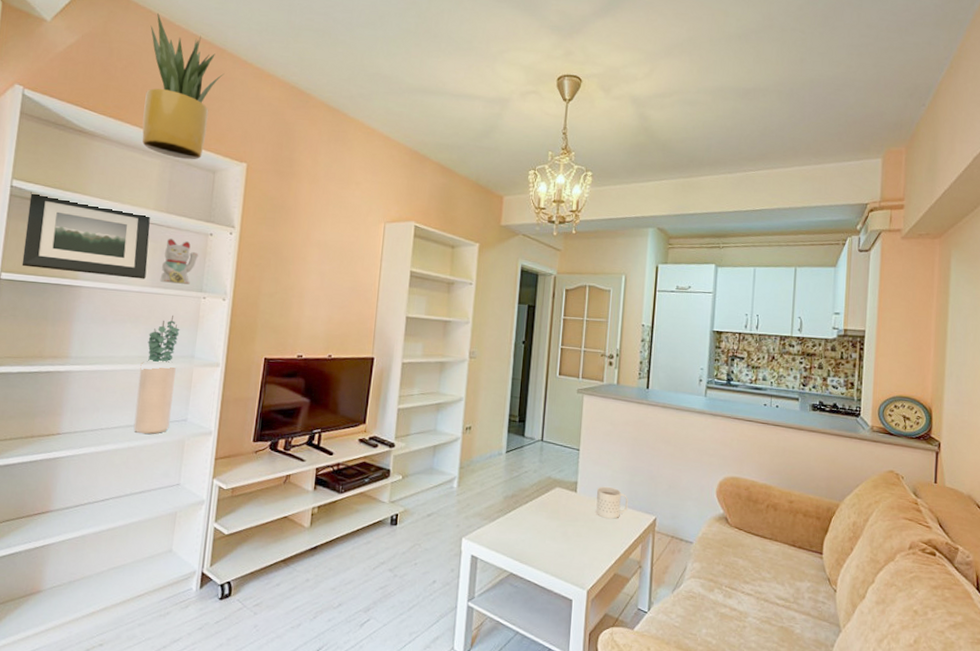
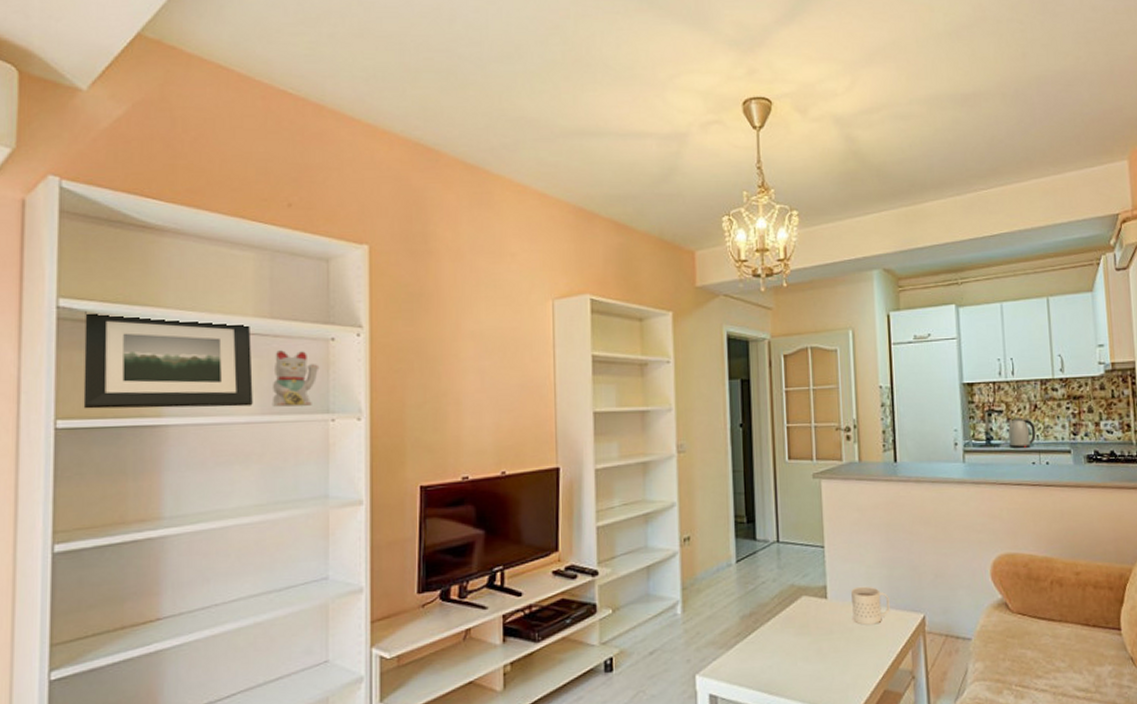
vase: present [133,315,180,435] -> none [258,446,306,604]
planter: present [142,12,225,160] -> none [222,67,327,248]
kettle: none [746,365,771,392] -> present [1008,418,1036,449]

